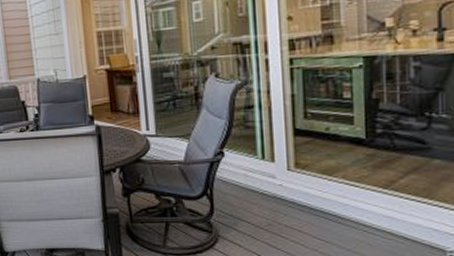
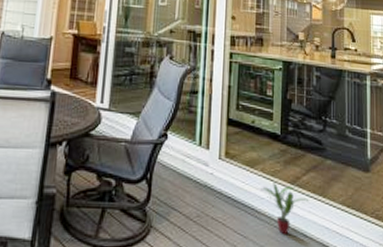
potted plant: none [343,187,410,238] -> present [261,181,309,234]

